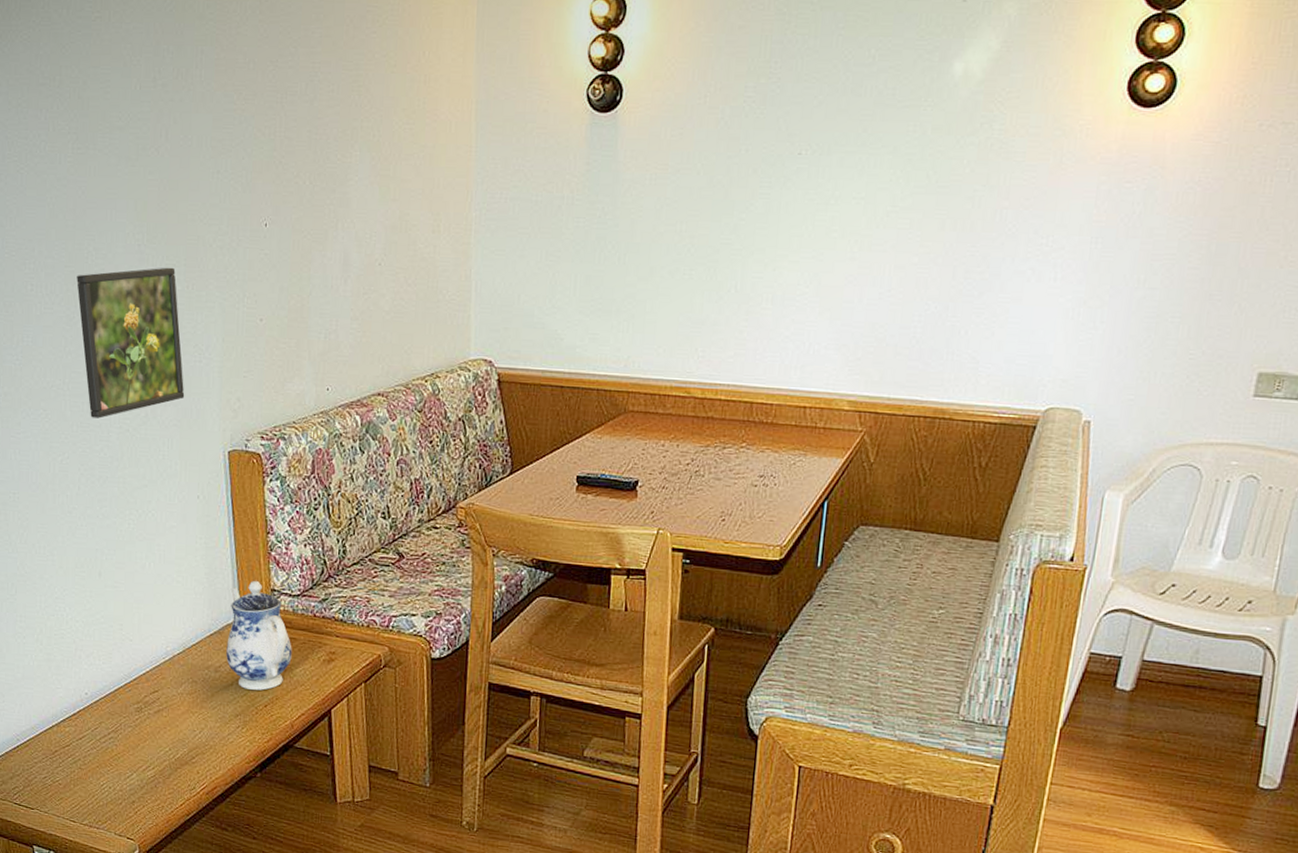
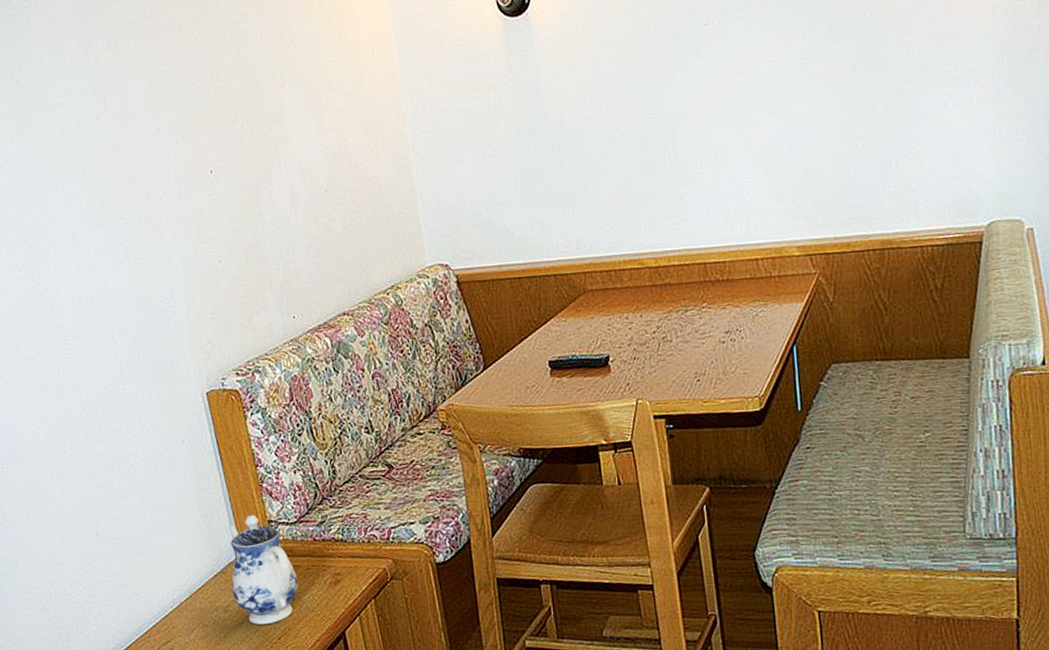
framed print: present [76,267,185,419] -> none [36,225,157,382]

